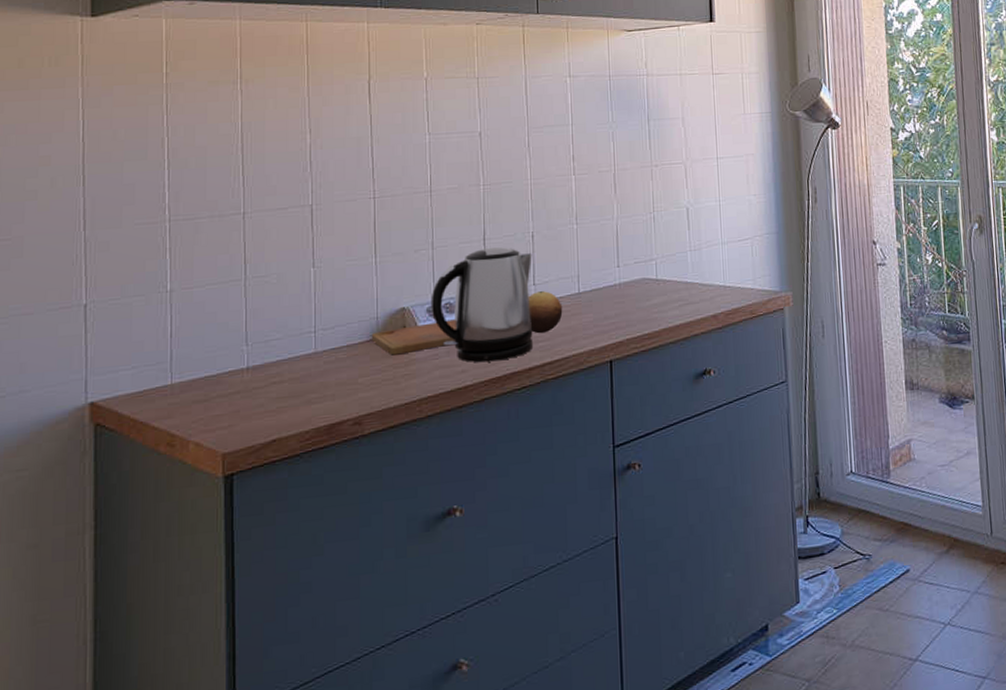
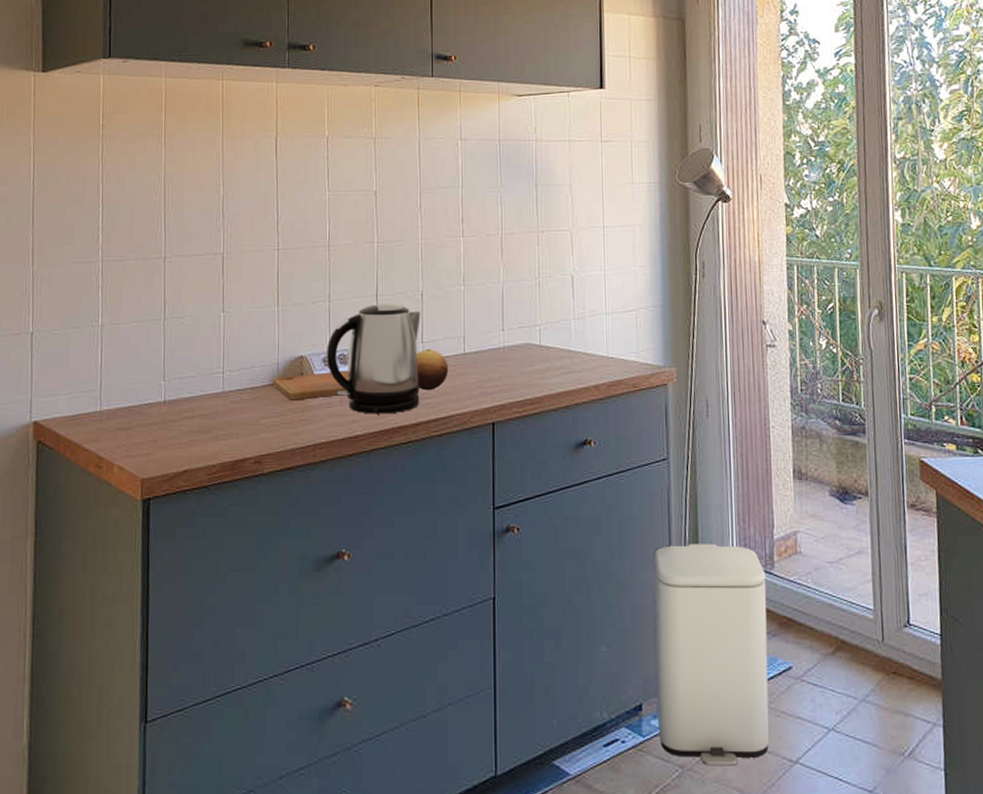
pedal bin: none [775,459,891,676] -> present [653,544,770,766]

